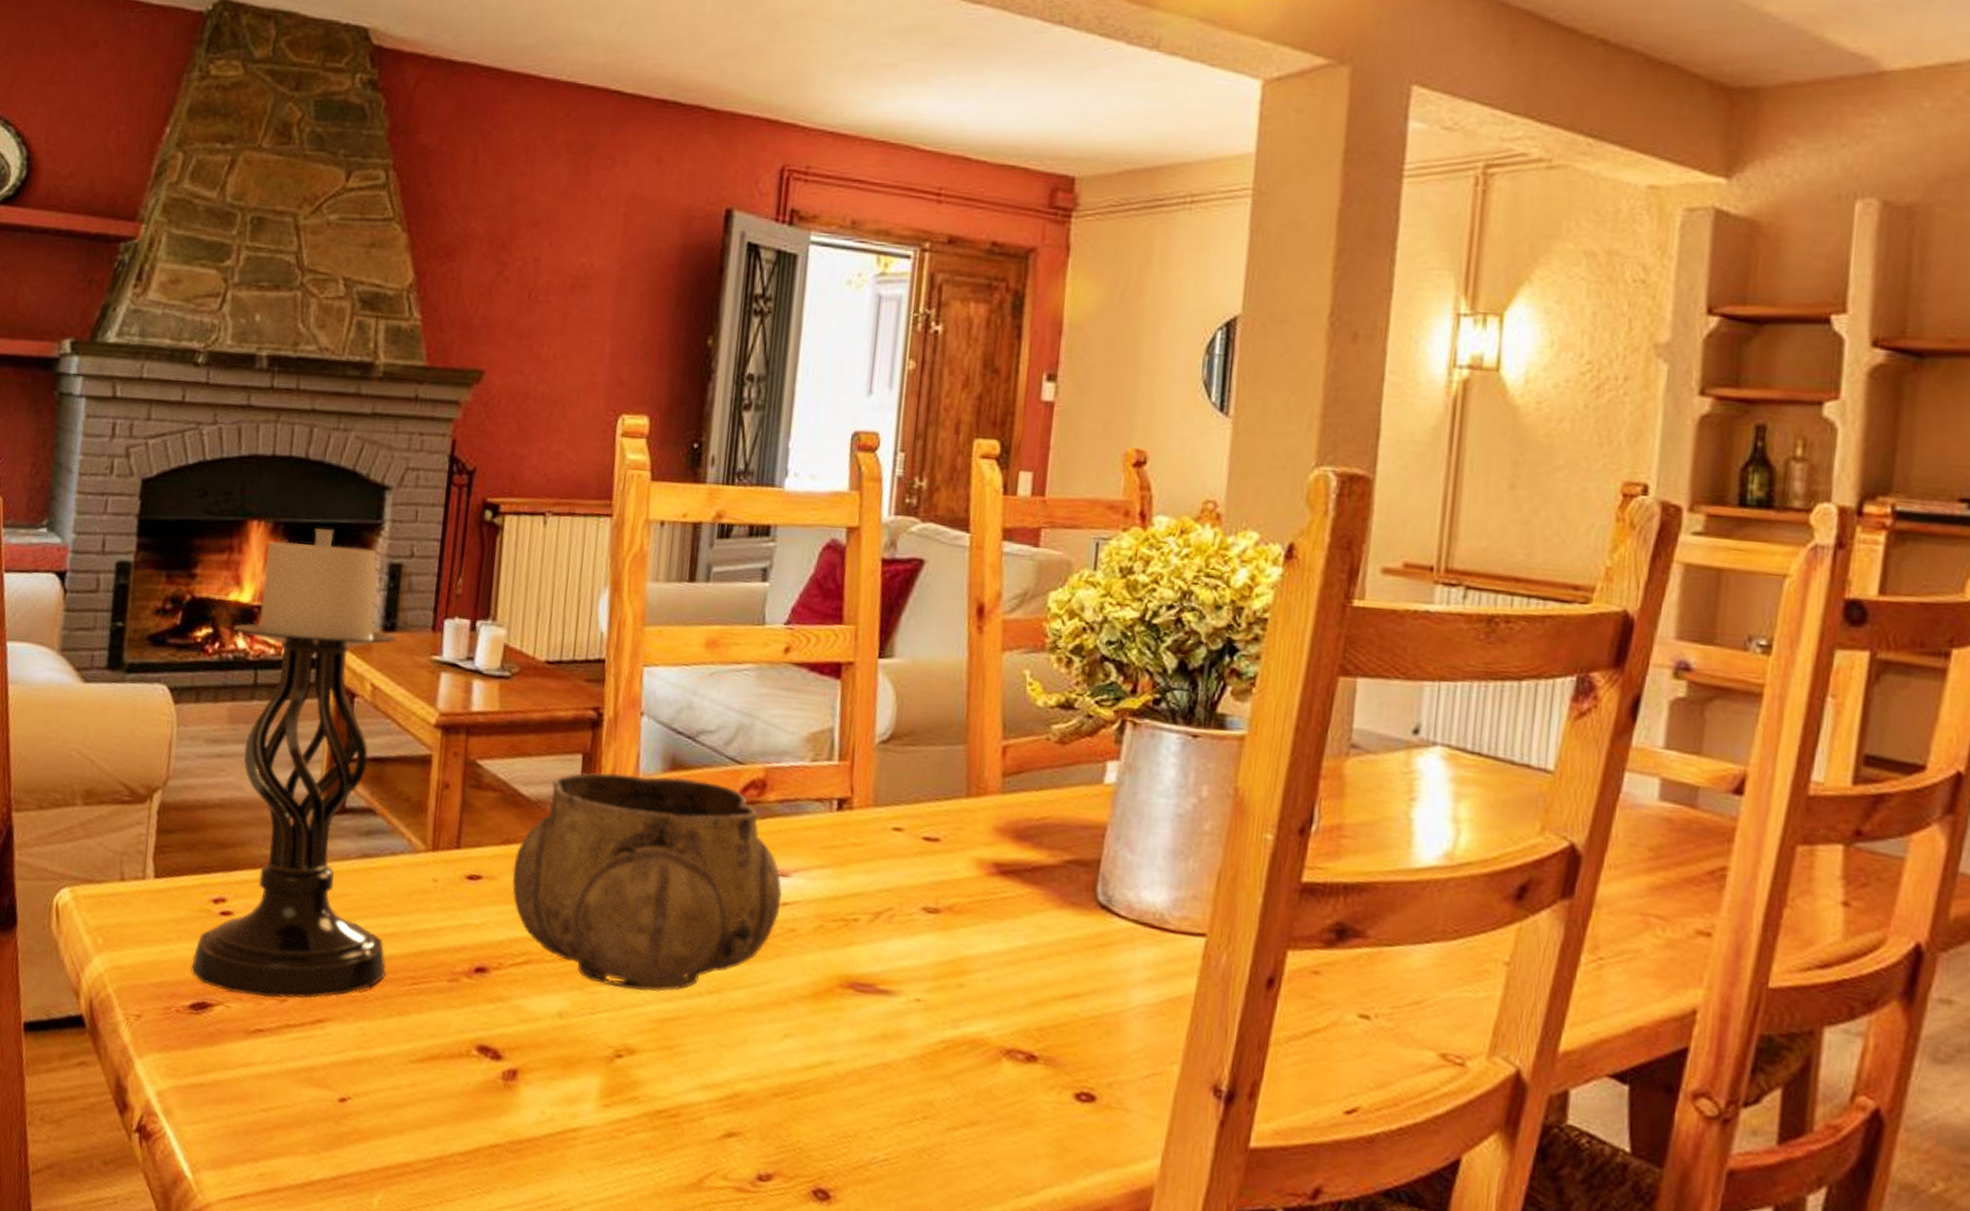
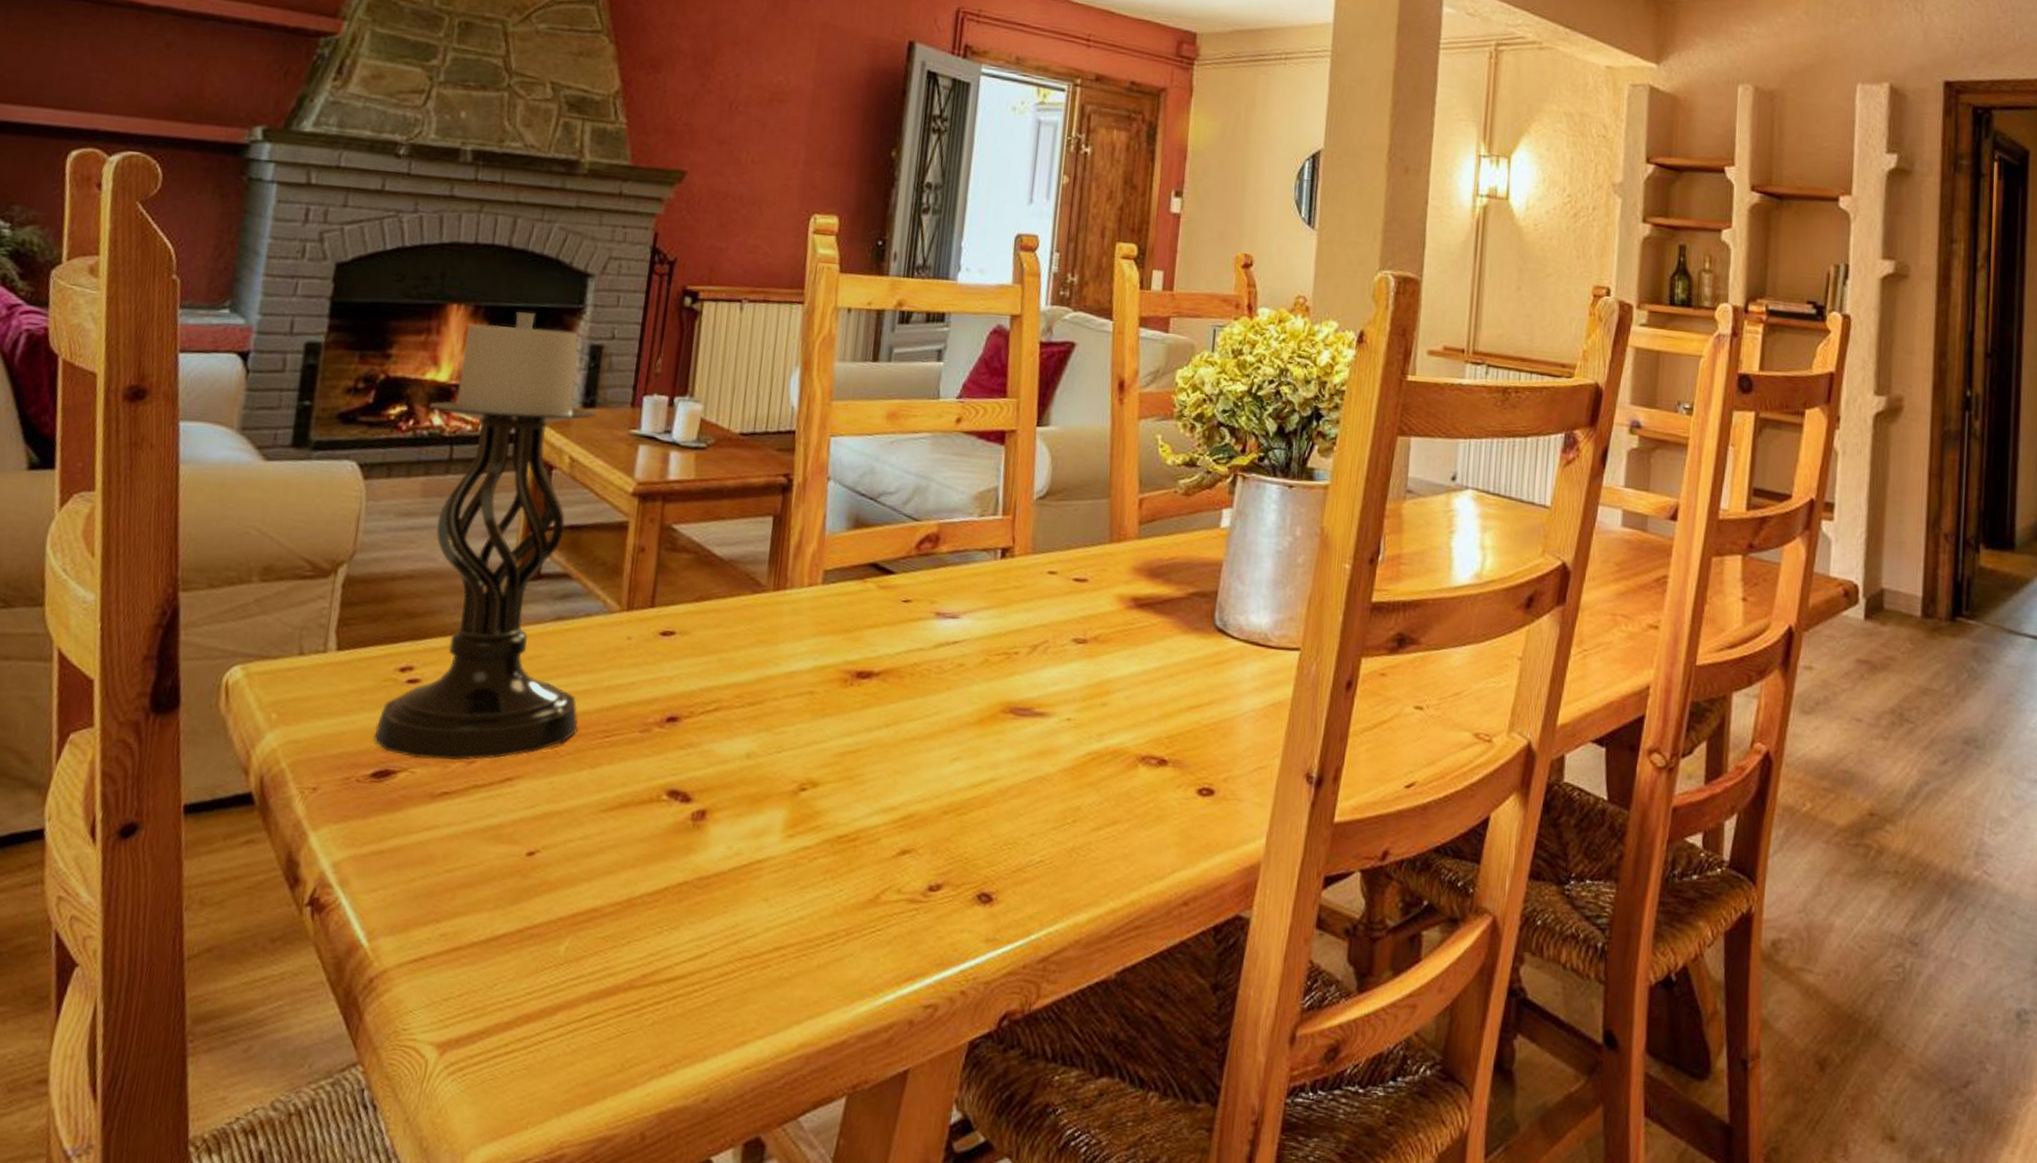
decorative bowl: present [512,772,782,992] -> none [704,532,953,728]

